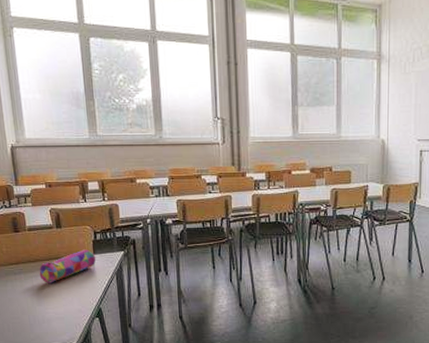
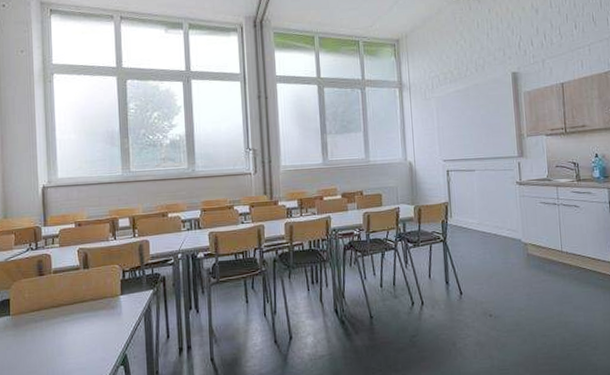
pencil case: present [39,249,96,283] -> none [62,290,124,330]

